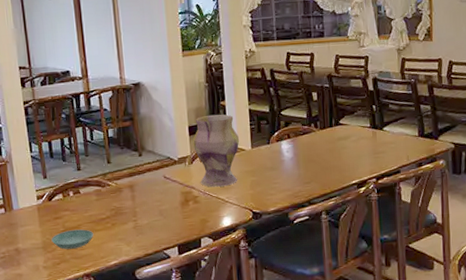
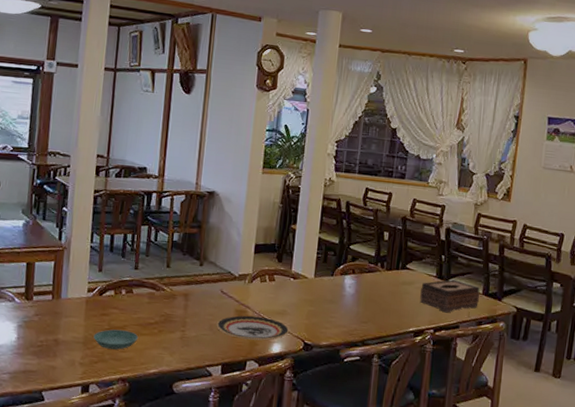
plate: none [165,194,237,219] -> present [216,315,290,341]
vase: present [193,114,240,187] -> none [256,236,304,312]
tissue box: none [357,127,416,161] -> present [420,279,481,313]

